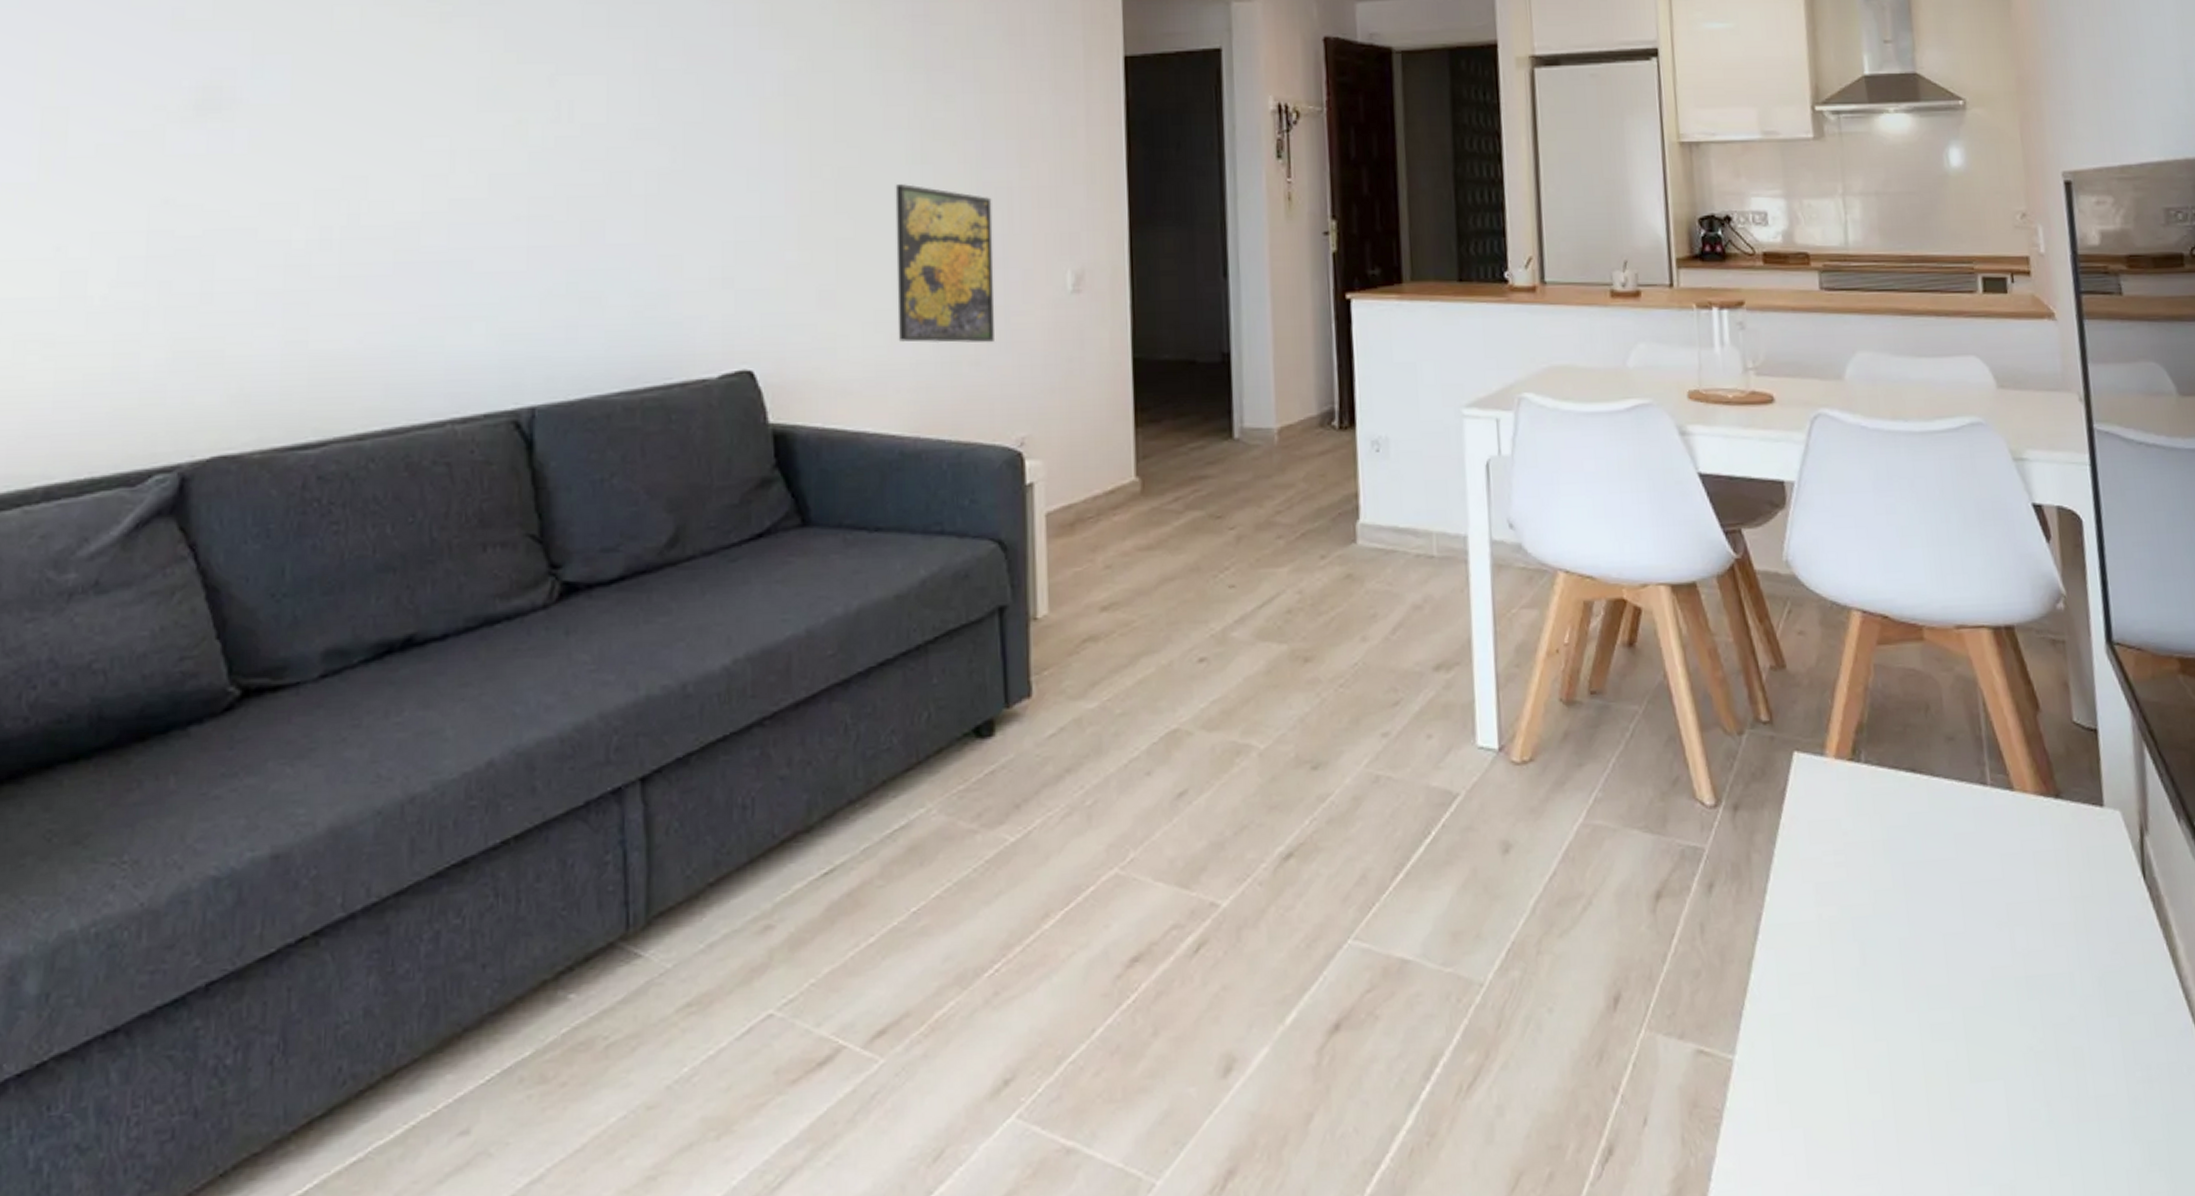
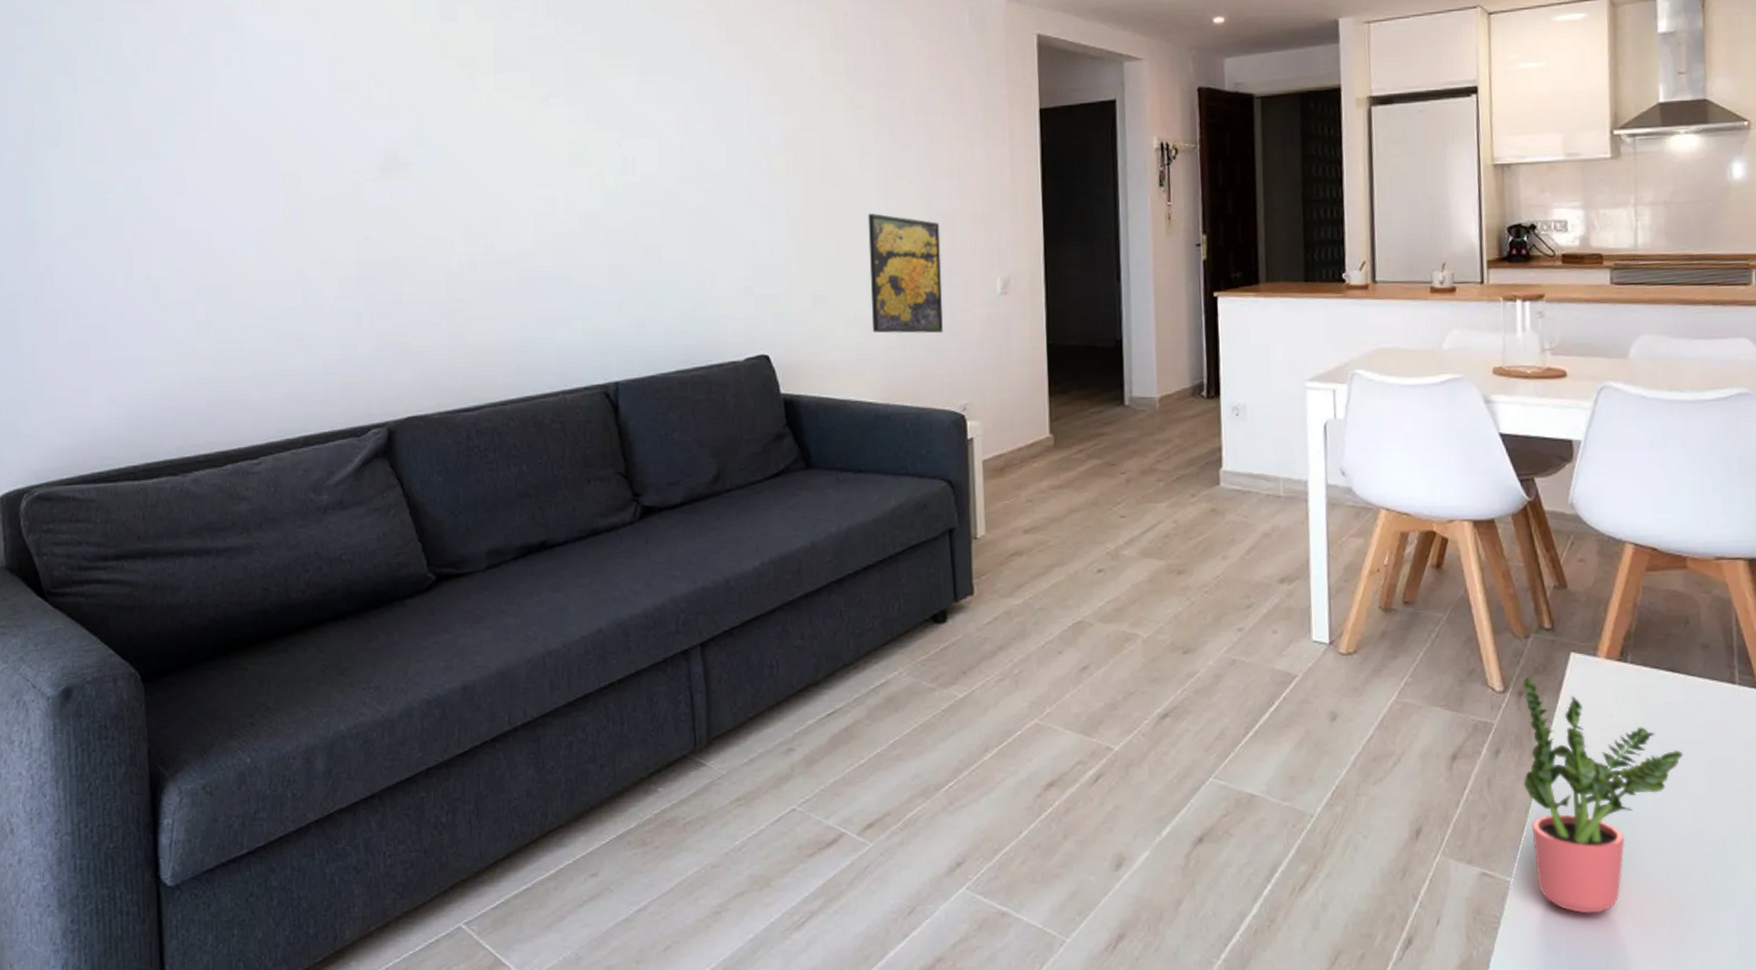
potted plant: none [1738,785,1932,1098] -> present [1523,677,1684,914]

